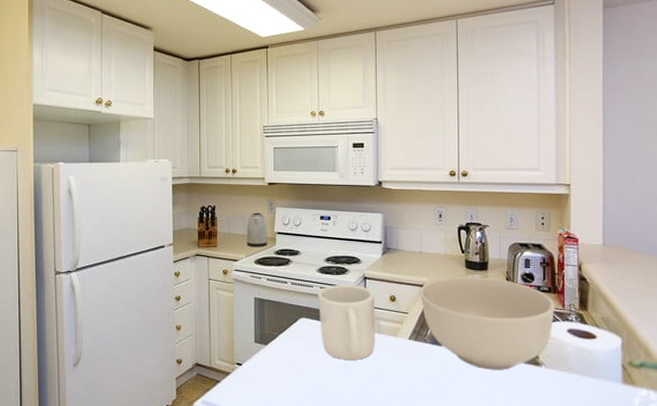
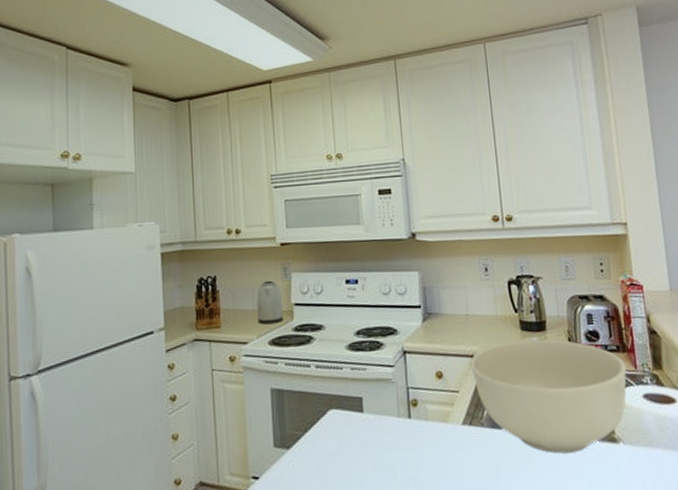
mug: present [317,284,376,360] -> none [348,361,423,459]

